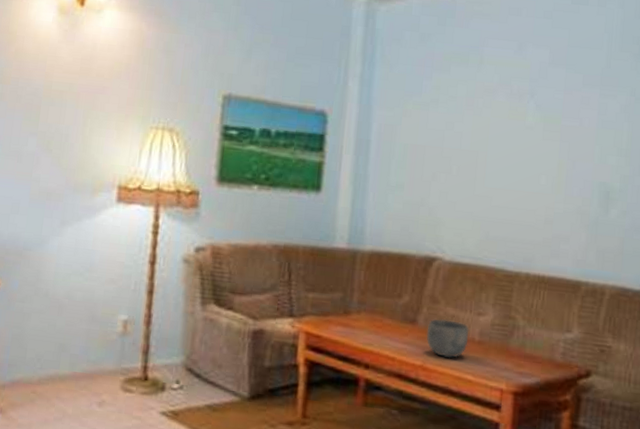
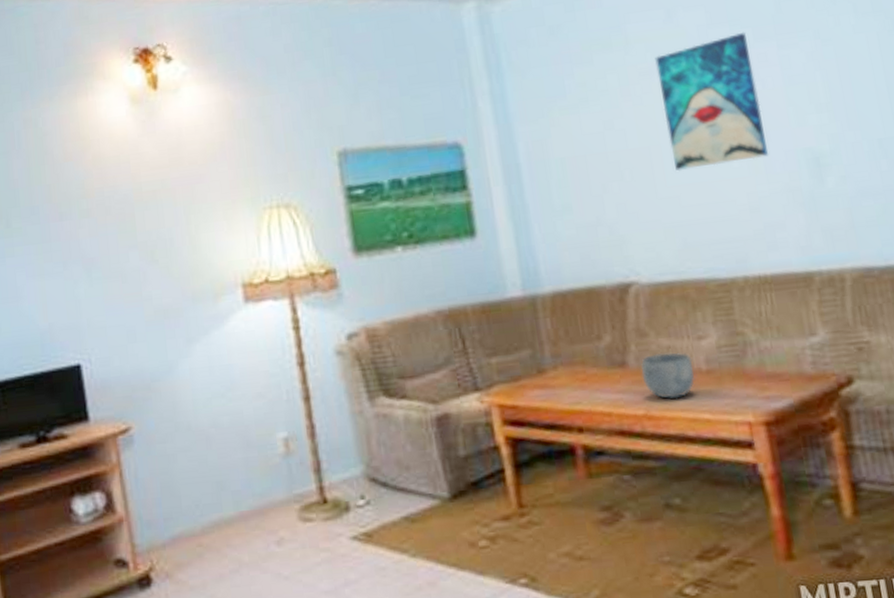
wall art: none [494,76,577,182] -> present [655,31,769,172]

